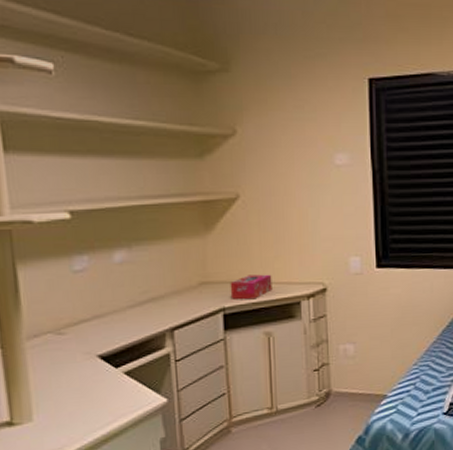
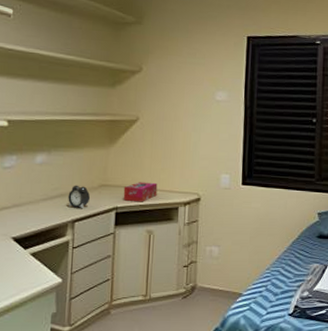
alarm clock: none [161,285,190,314] -> present [68,185,91,209]

